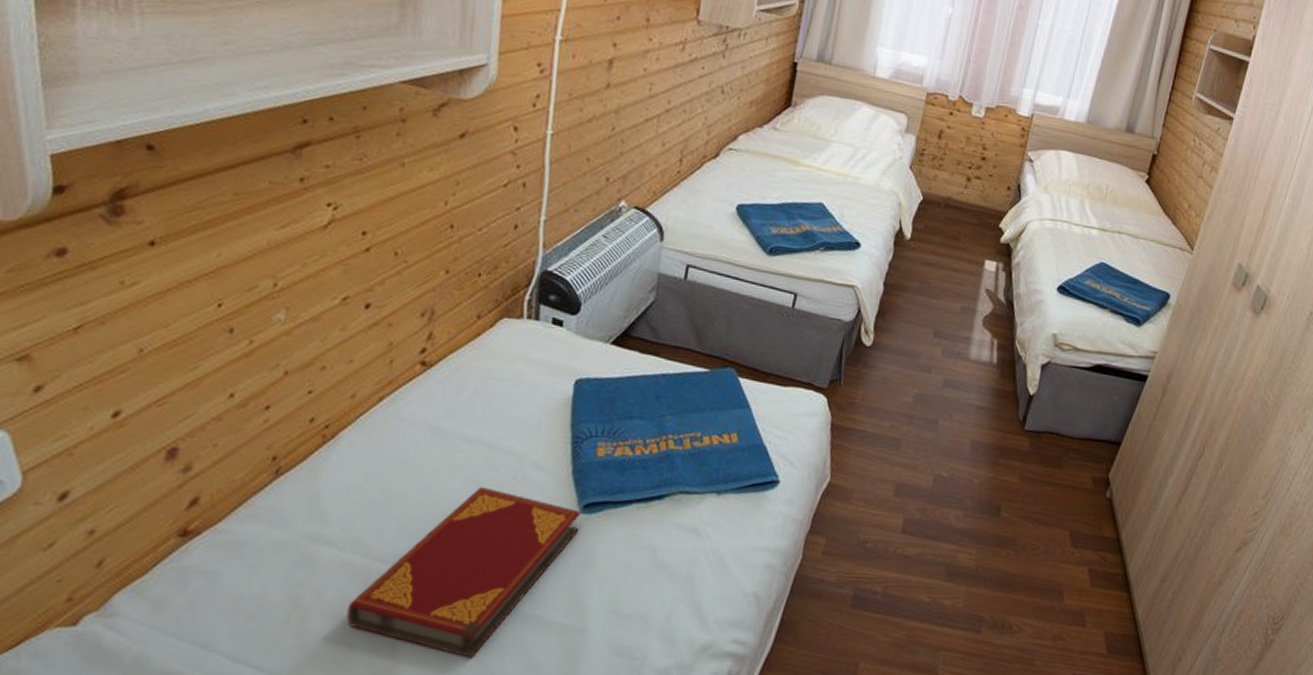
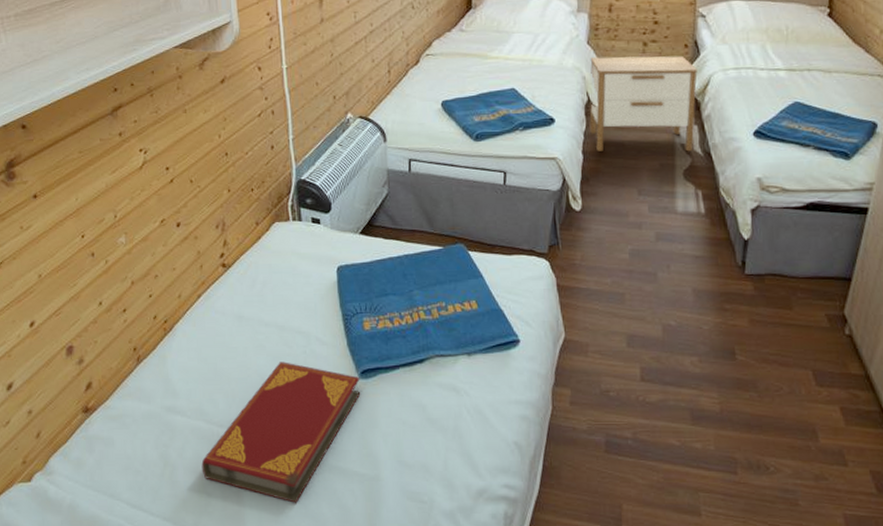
nightstand: none [896,184,1016,298] -> present [589,55,697,152]

